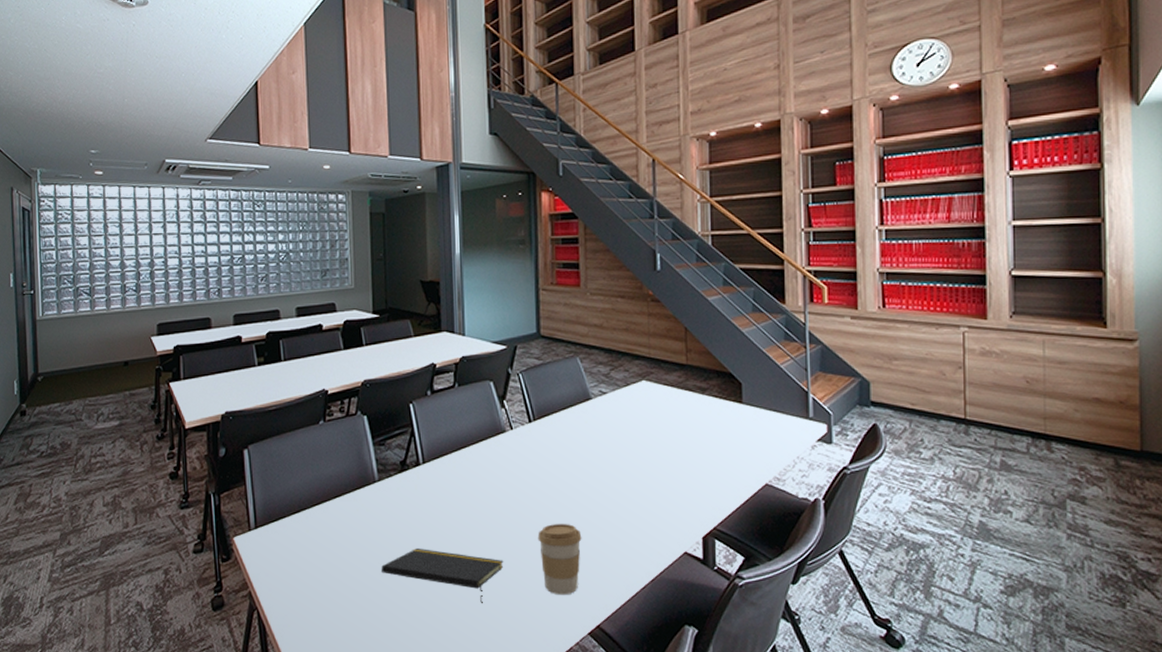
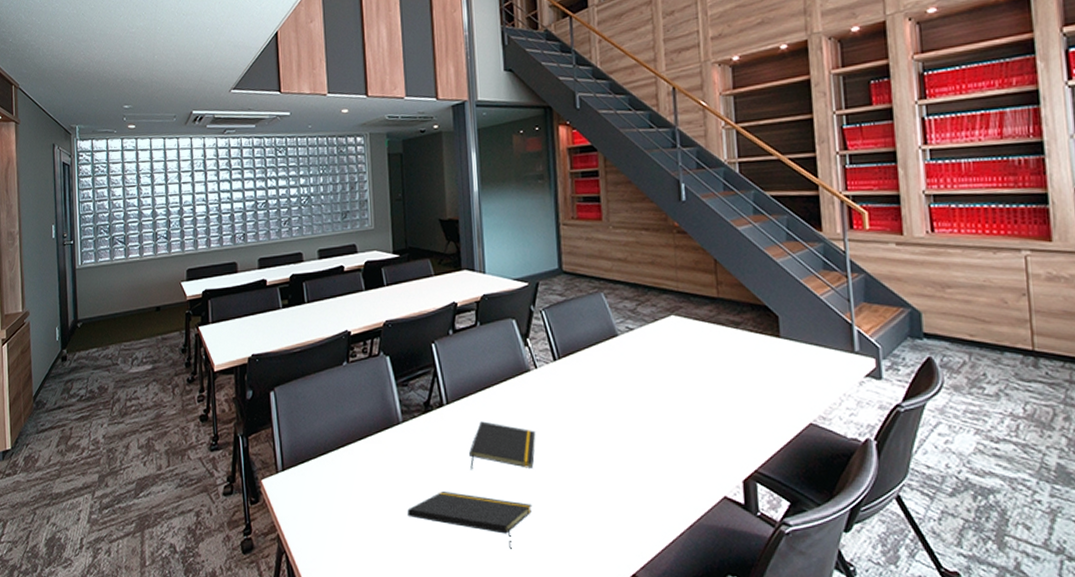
notepad: none [443,480,509,528] -> present [468,421,536,470]
coffee cup: present [538,524,582,595] -> none [566,466,613,542]

